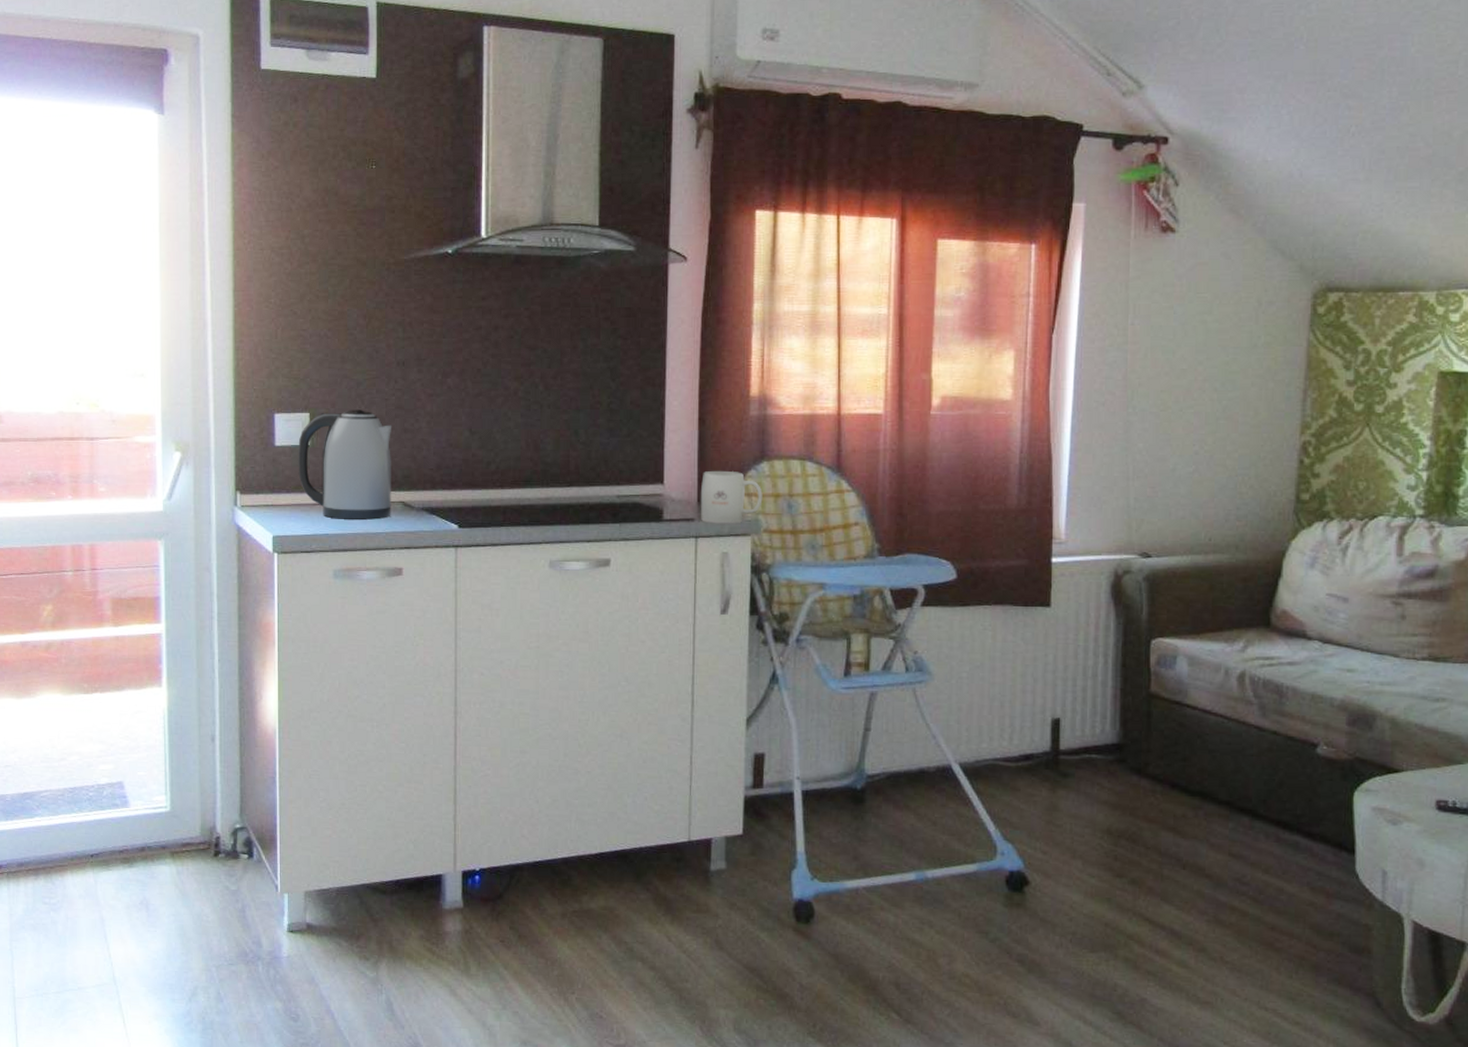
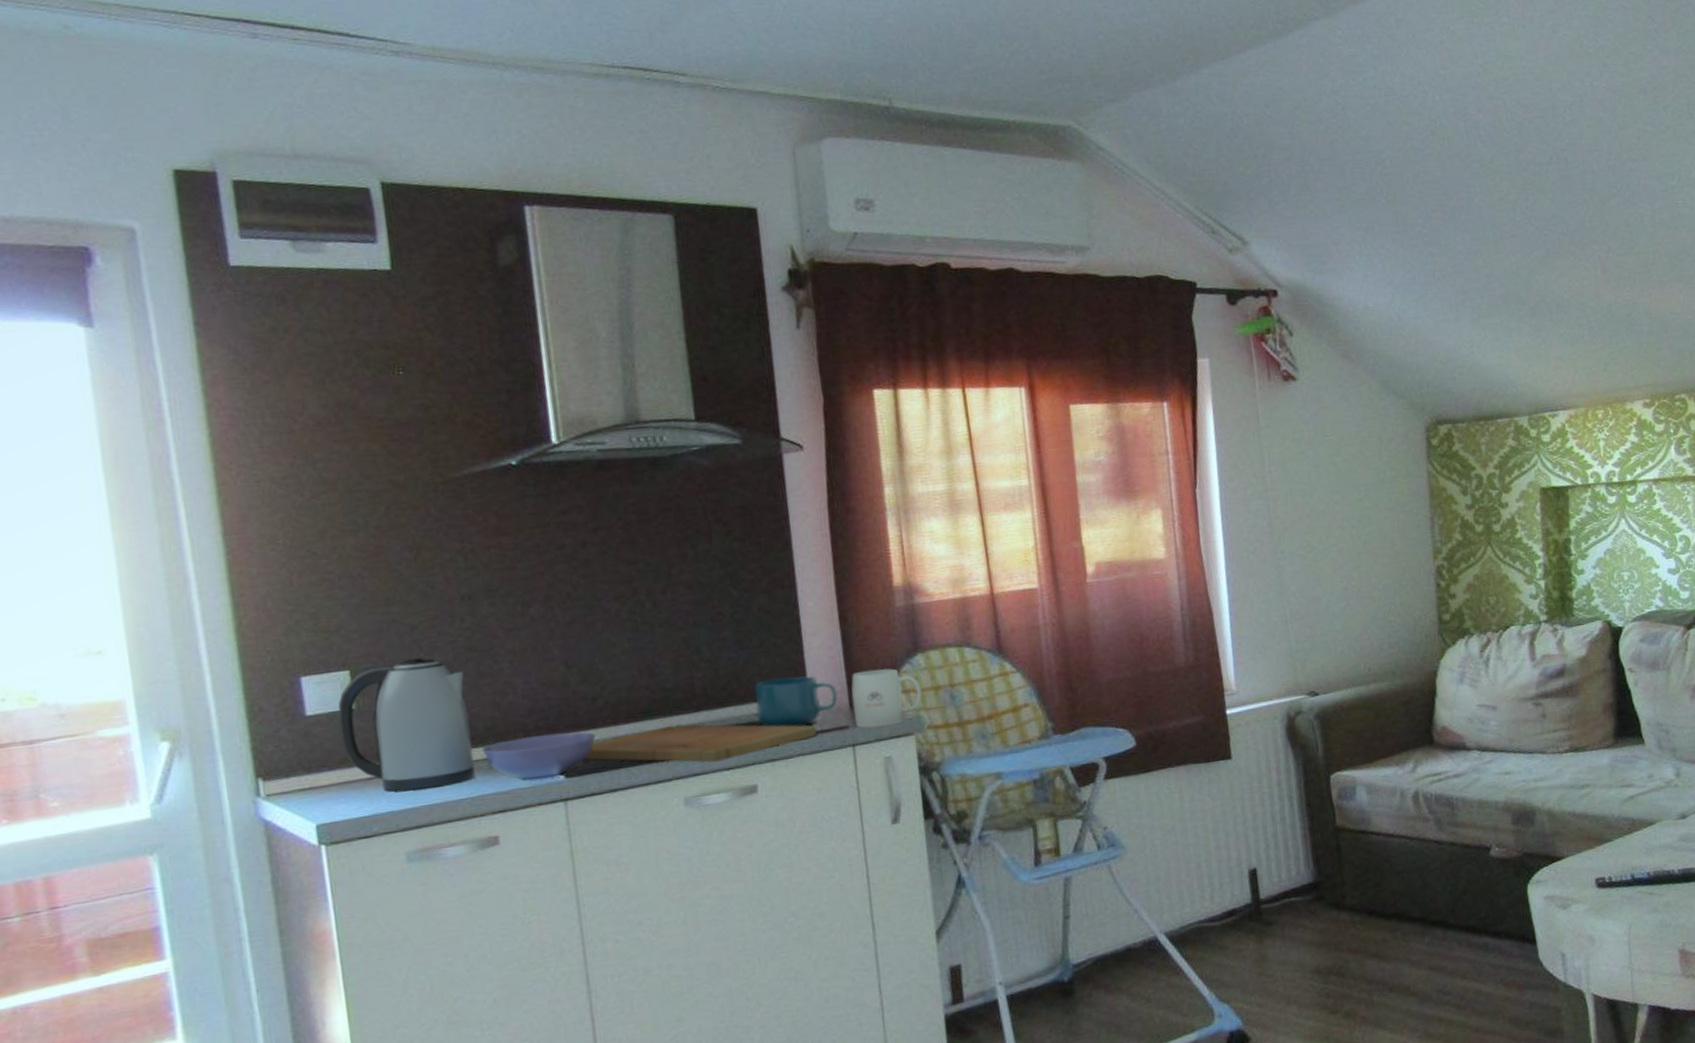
bowl: none [398,488,486,526] -> present [482,732,596,780]
cutting board: none [475,496,667,533] -> present [585,724,818,763]
cup: none [617,467,689,513] -> present [754,675,838,727]

